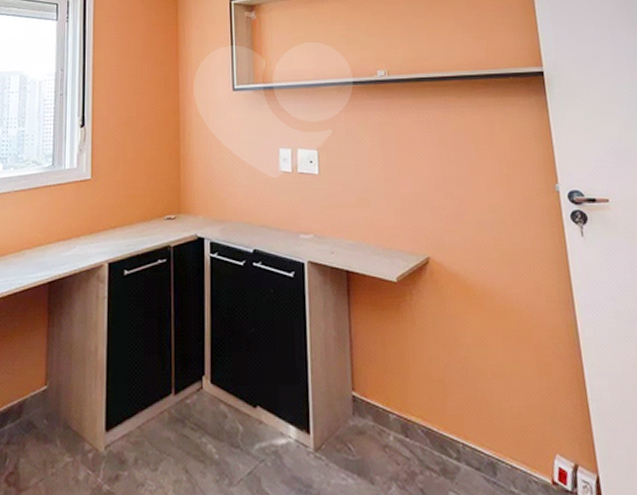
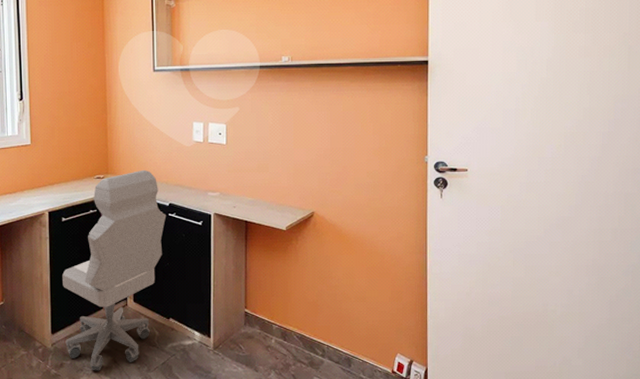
office chair: none [122,207,251,486] -> present [62,169,167,371]

